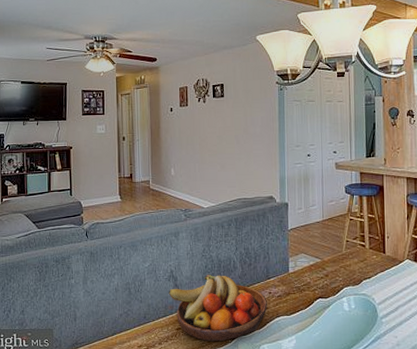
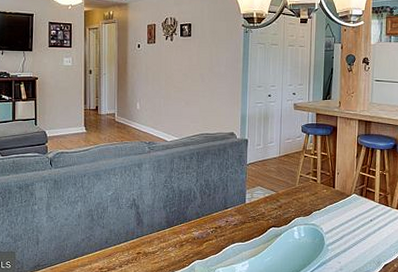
fruit bowl: present [168,274,267,342] -> none [130,203,224,265]

